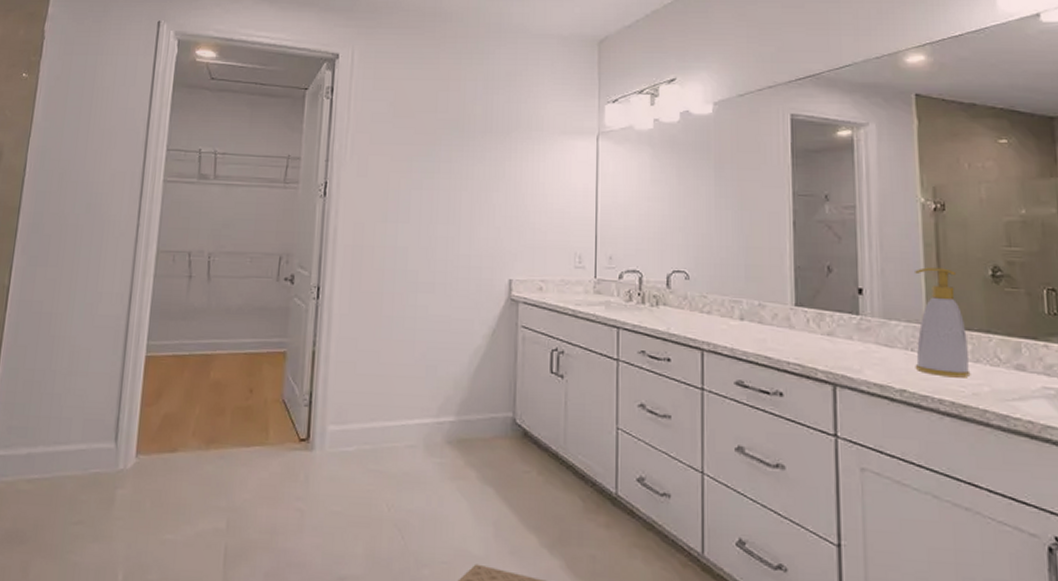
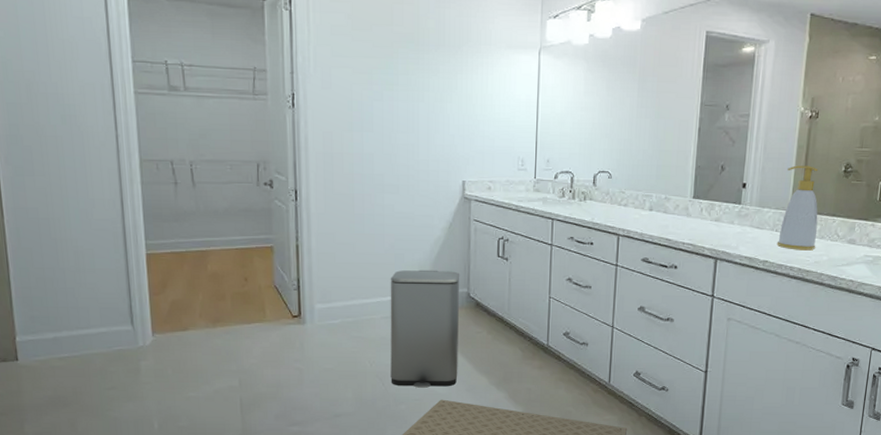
pedal bin: none [412,386,504,546] -> present [390,269,460,388]

